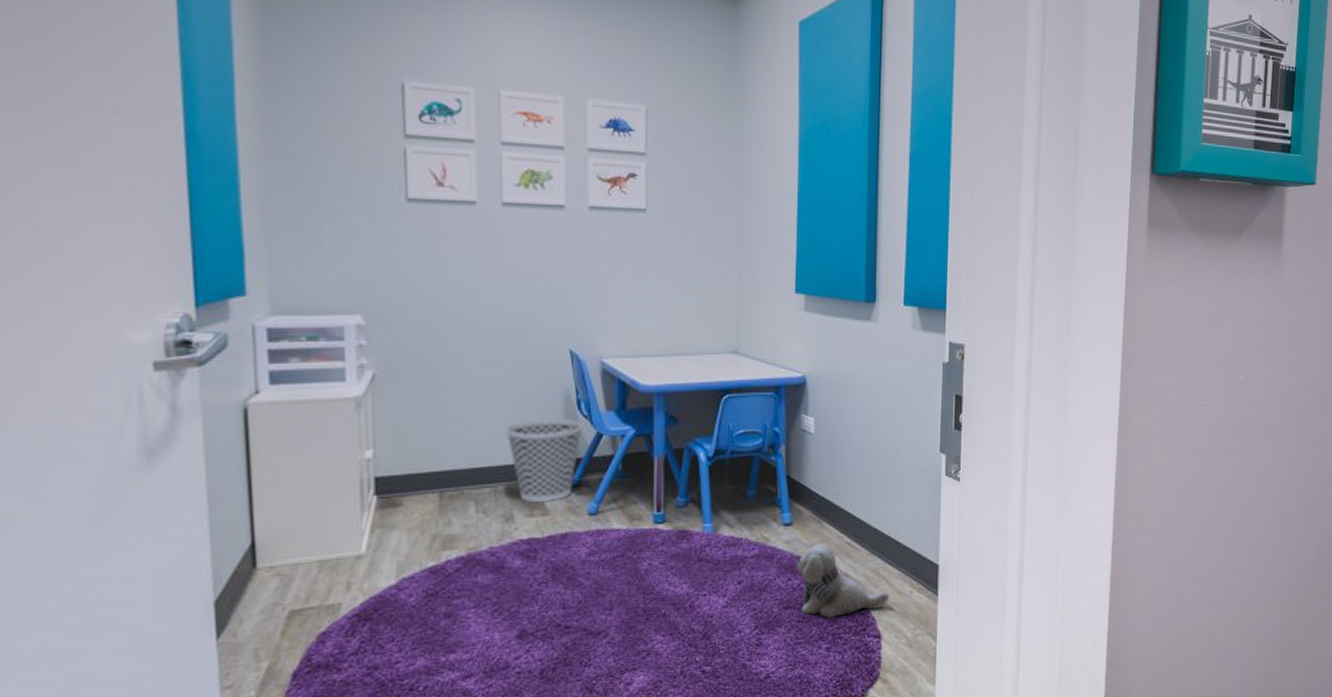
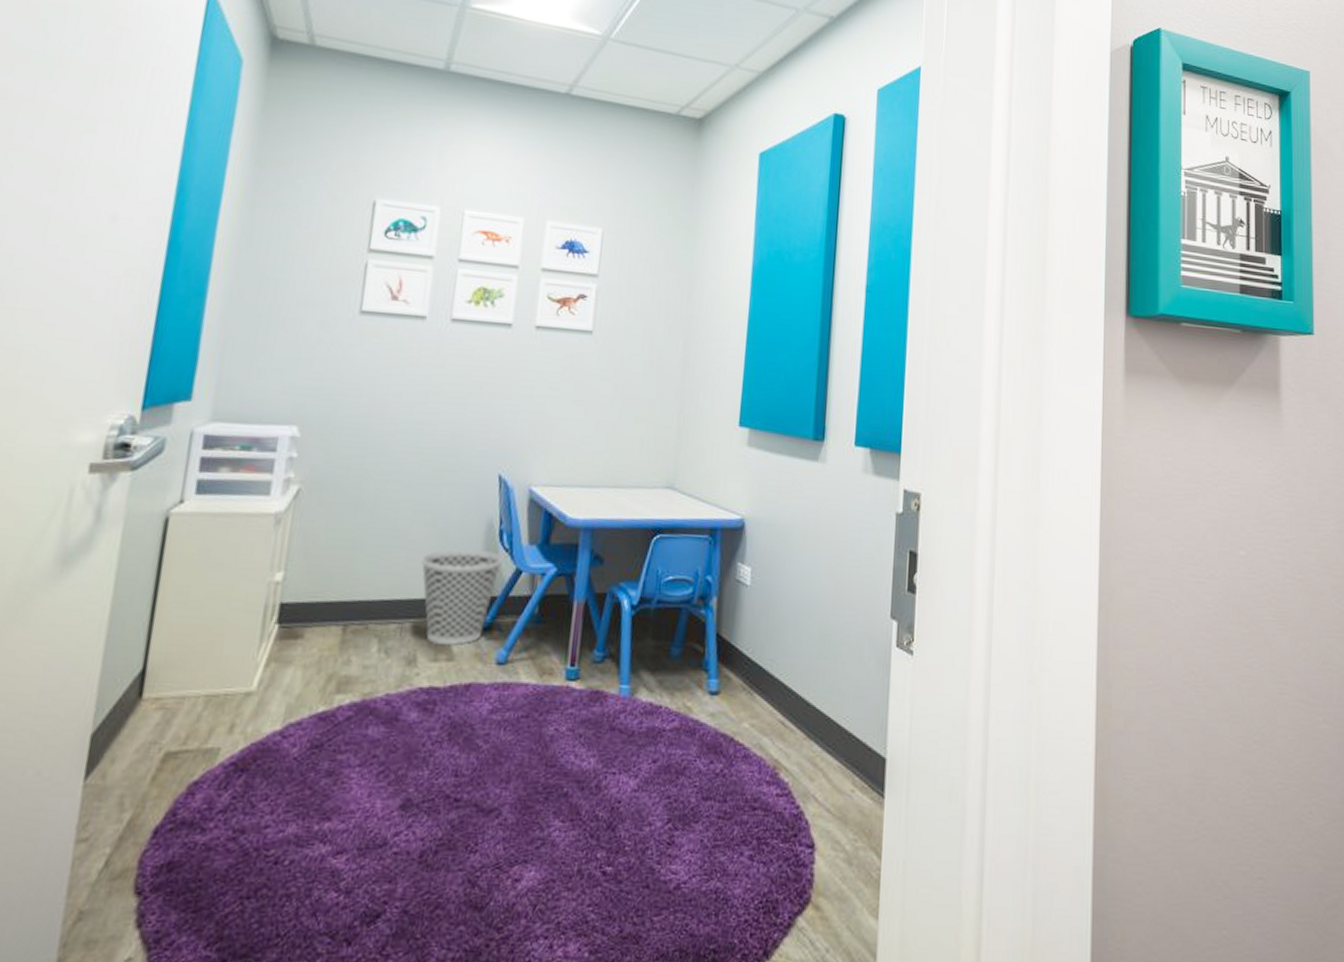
plush toy: present [797,544,890,618] -> none [721,720,827,816]

